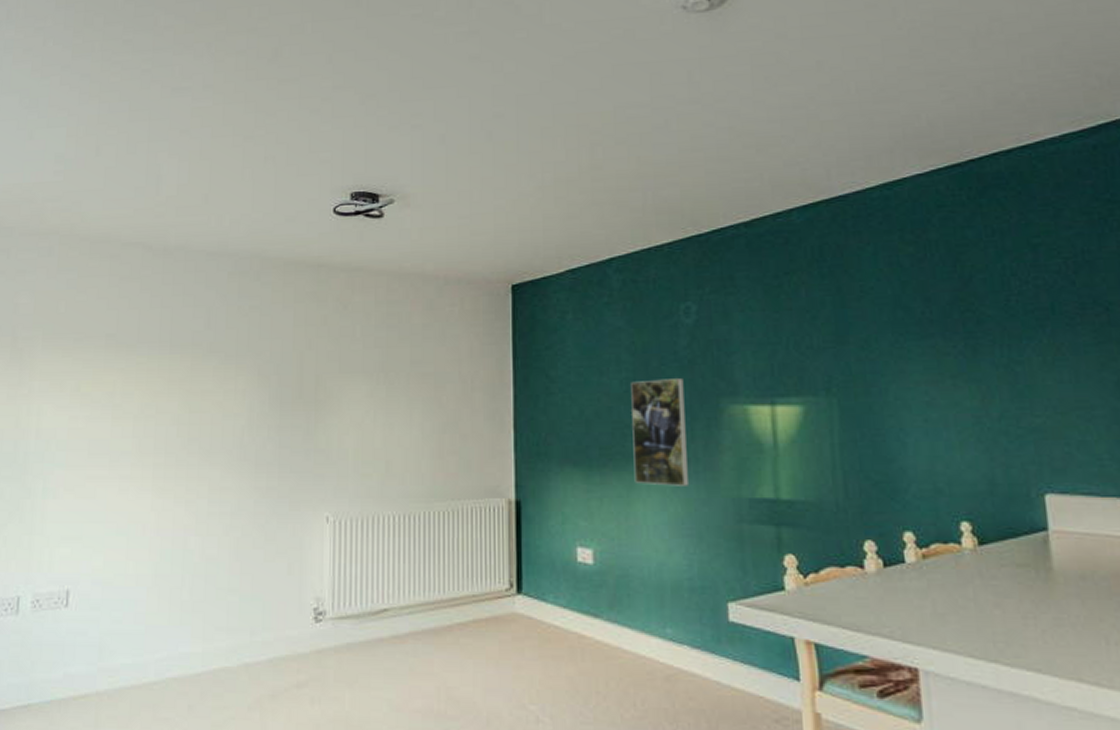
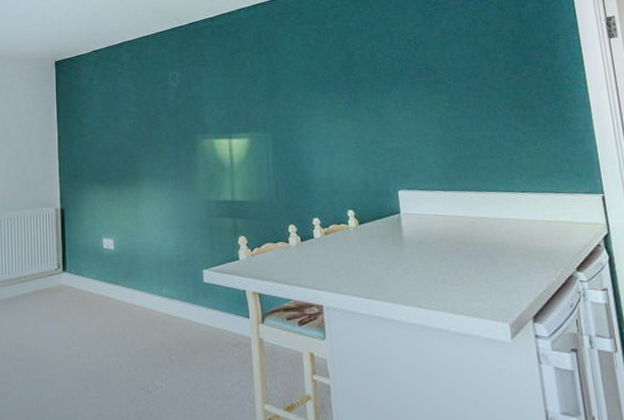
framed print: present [631,379,690,486] -> none [137,123,177,195]

